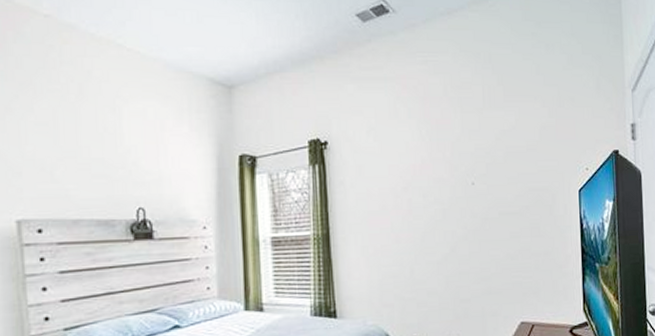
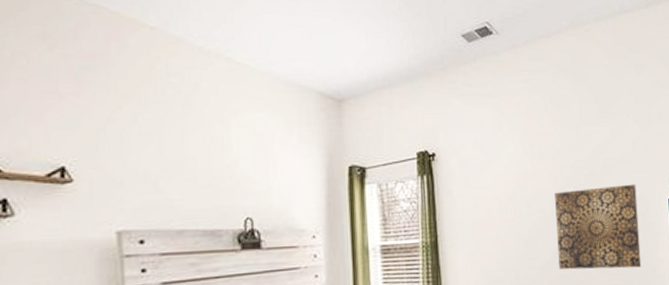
wall art: none [453,174,547,266] -> present [555,184,642,270]

